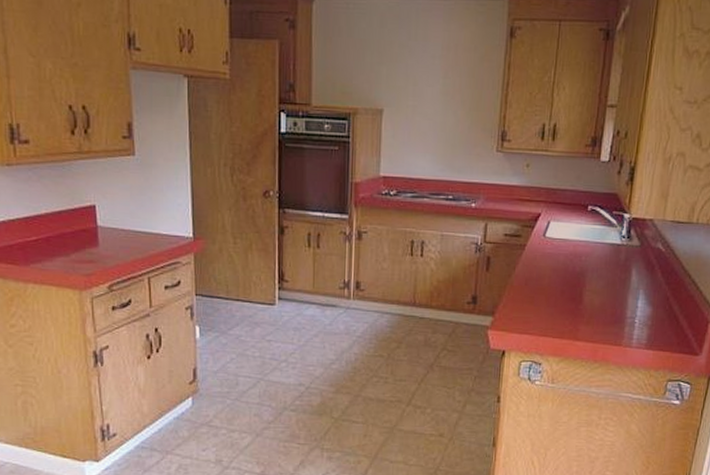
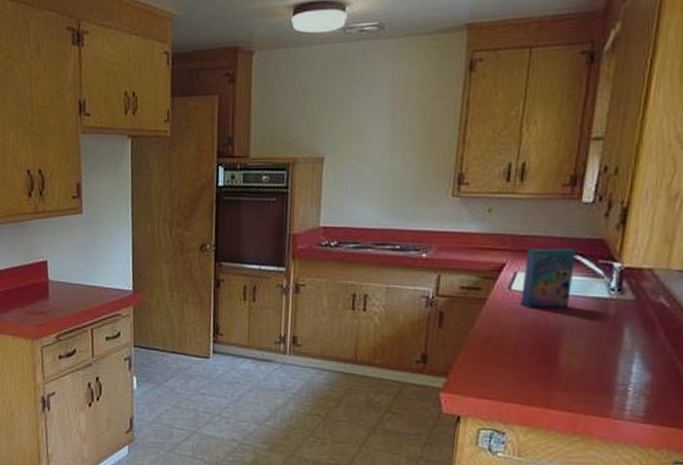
cereal box: none [553,200,596,253] -> present [520,248,576,308]

